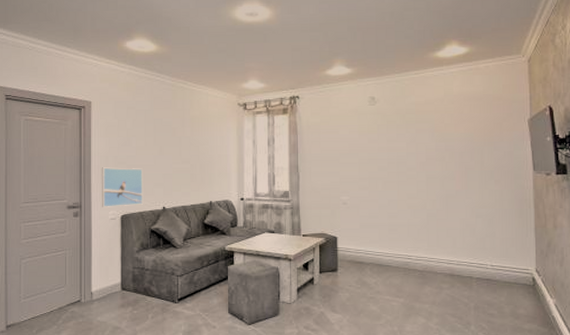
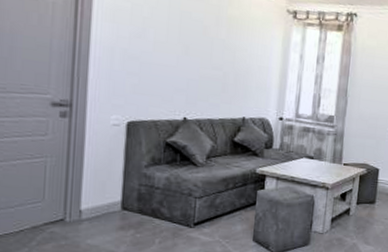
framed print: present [101,167,143,207] -> none [101,60,161,112]

